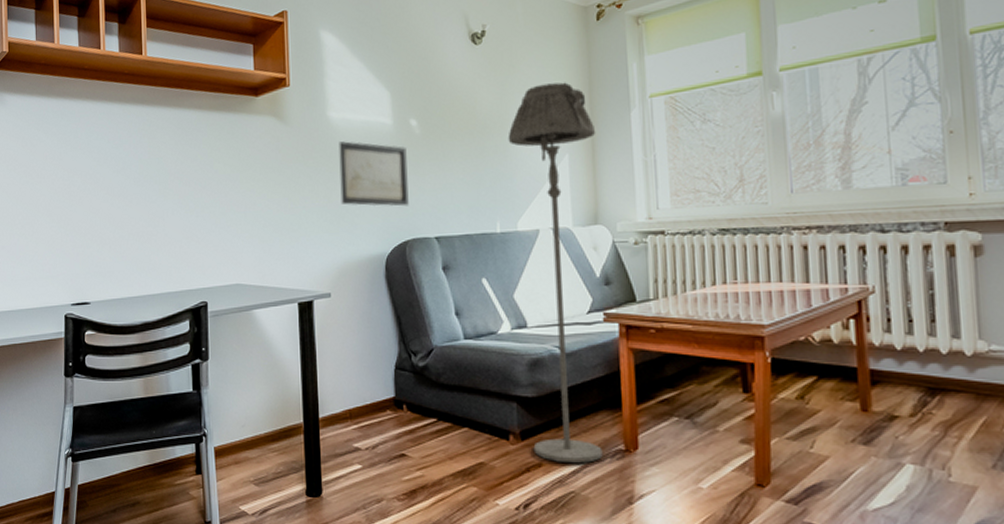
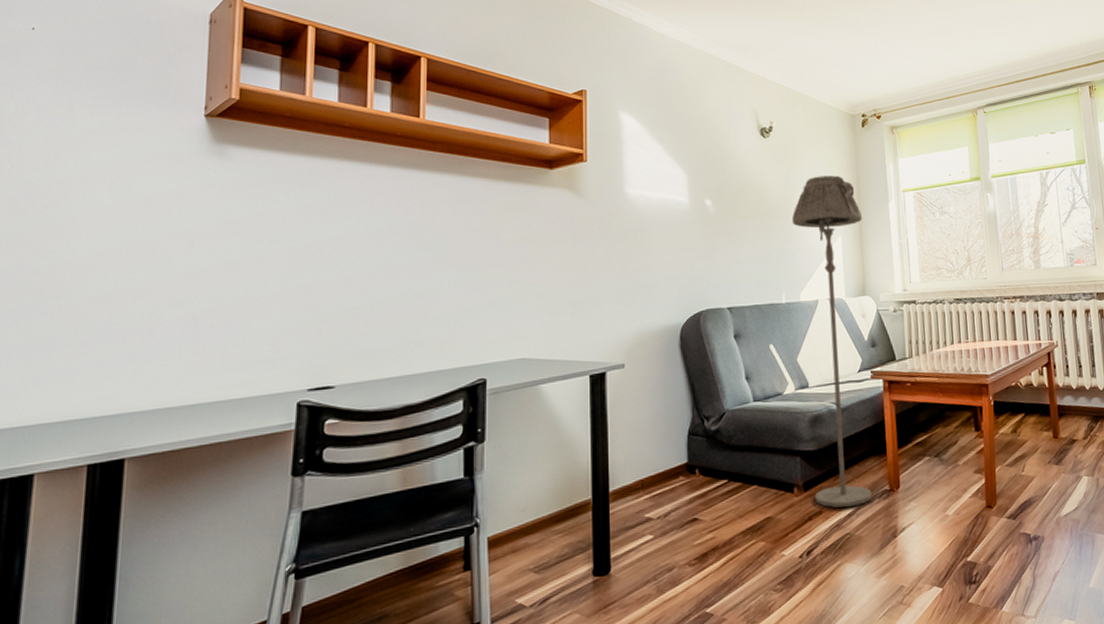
wall art: present [339,141,409,207] -> none [636,217,703,279]

